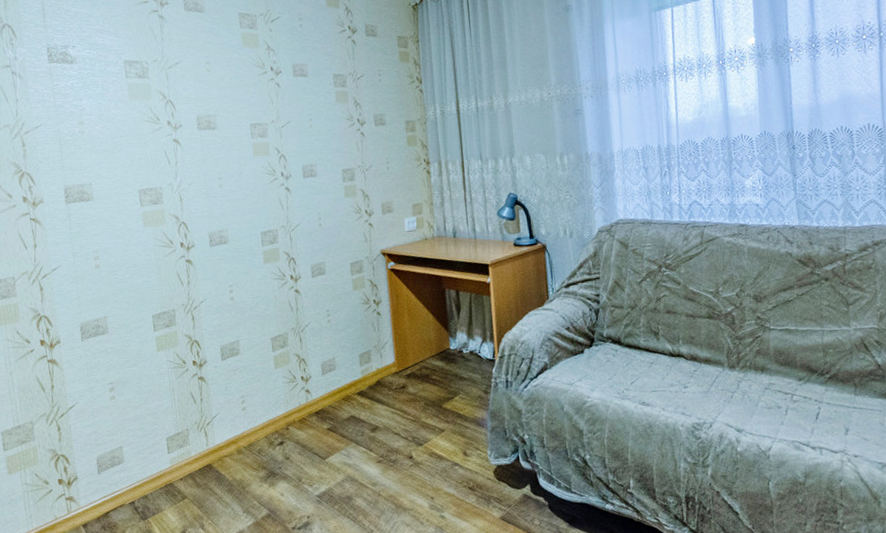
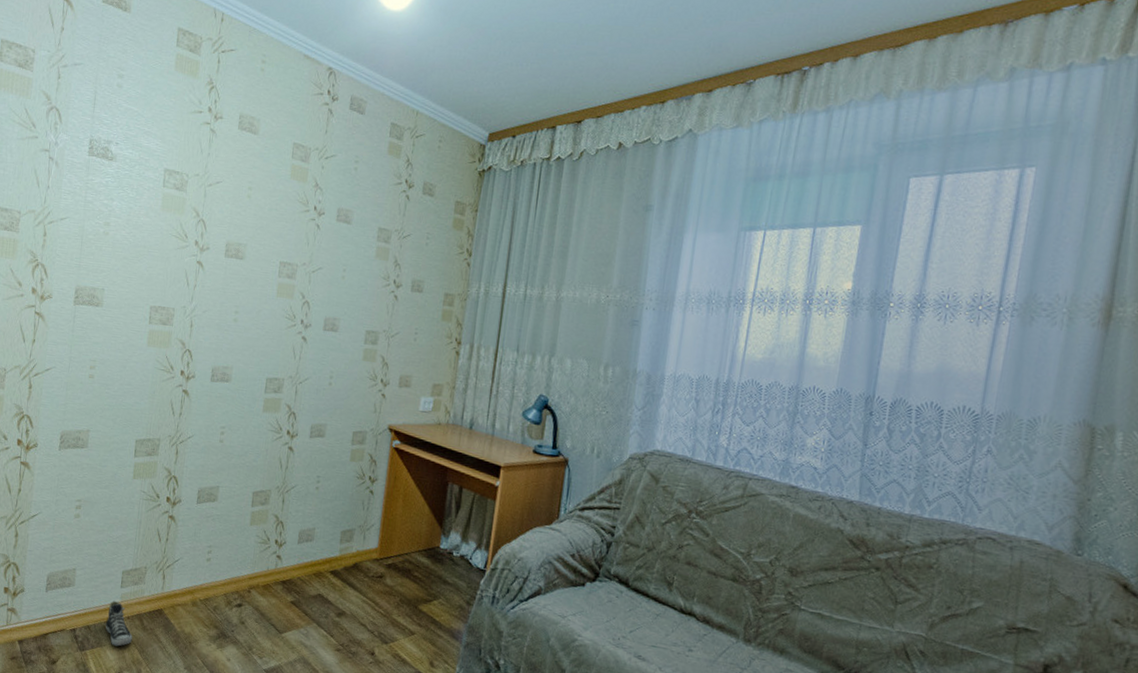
sneaker: none [161,467,189,508] -> present [105,601,133,647]

